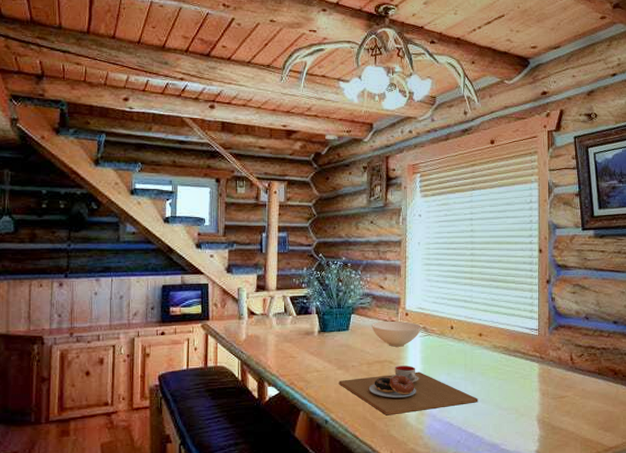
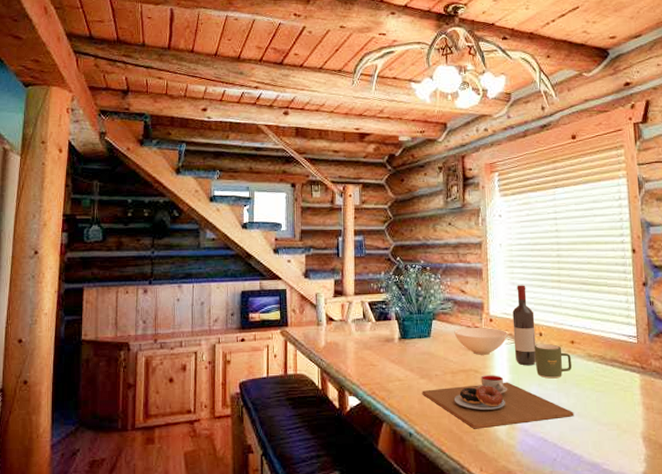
wine bottle: none [427,281,447,357] -> present [512,285,536,366]
mug: none [445,336,479,368] -> present [534,343,572,379]

